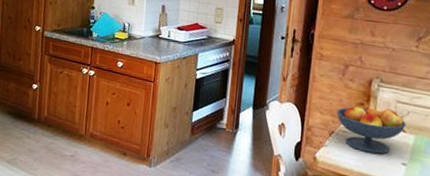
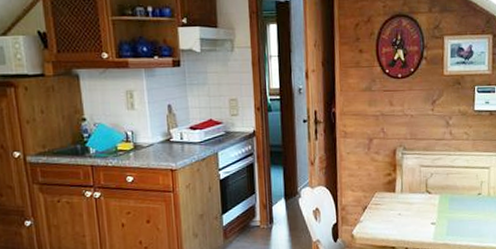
fruit bowl: present [336,106,406,154] -> none [367,174,431,220]

